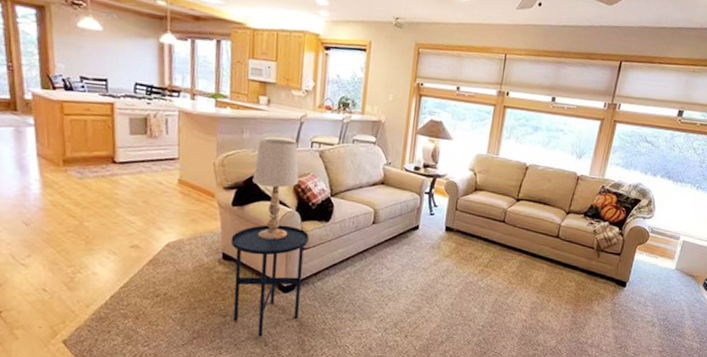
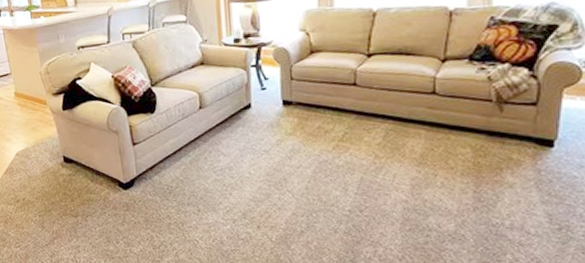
side table: present [230,225,309,337] -> none [67,122,142,235]
table lamp: present [252,138,299,240] -> none [73,36,118,139]

